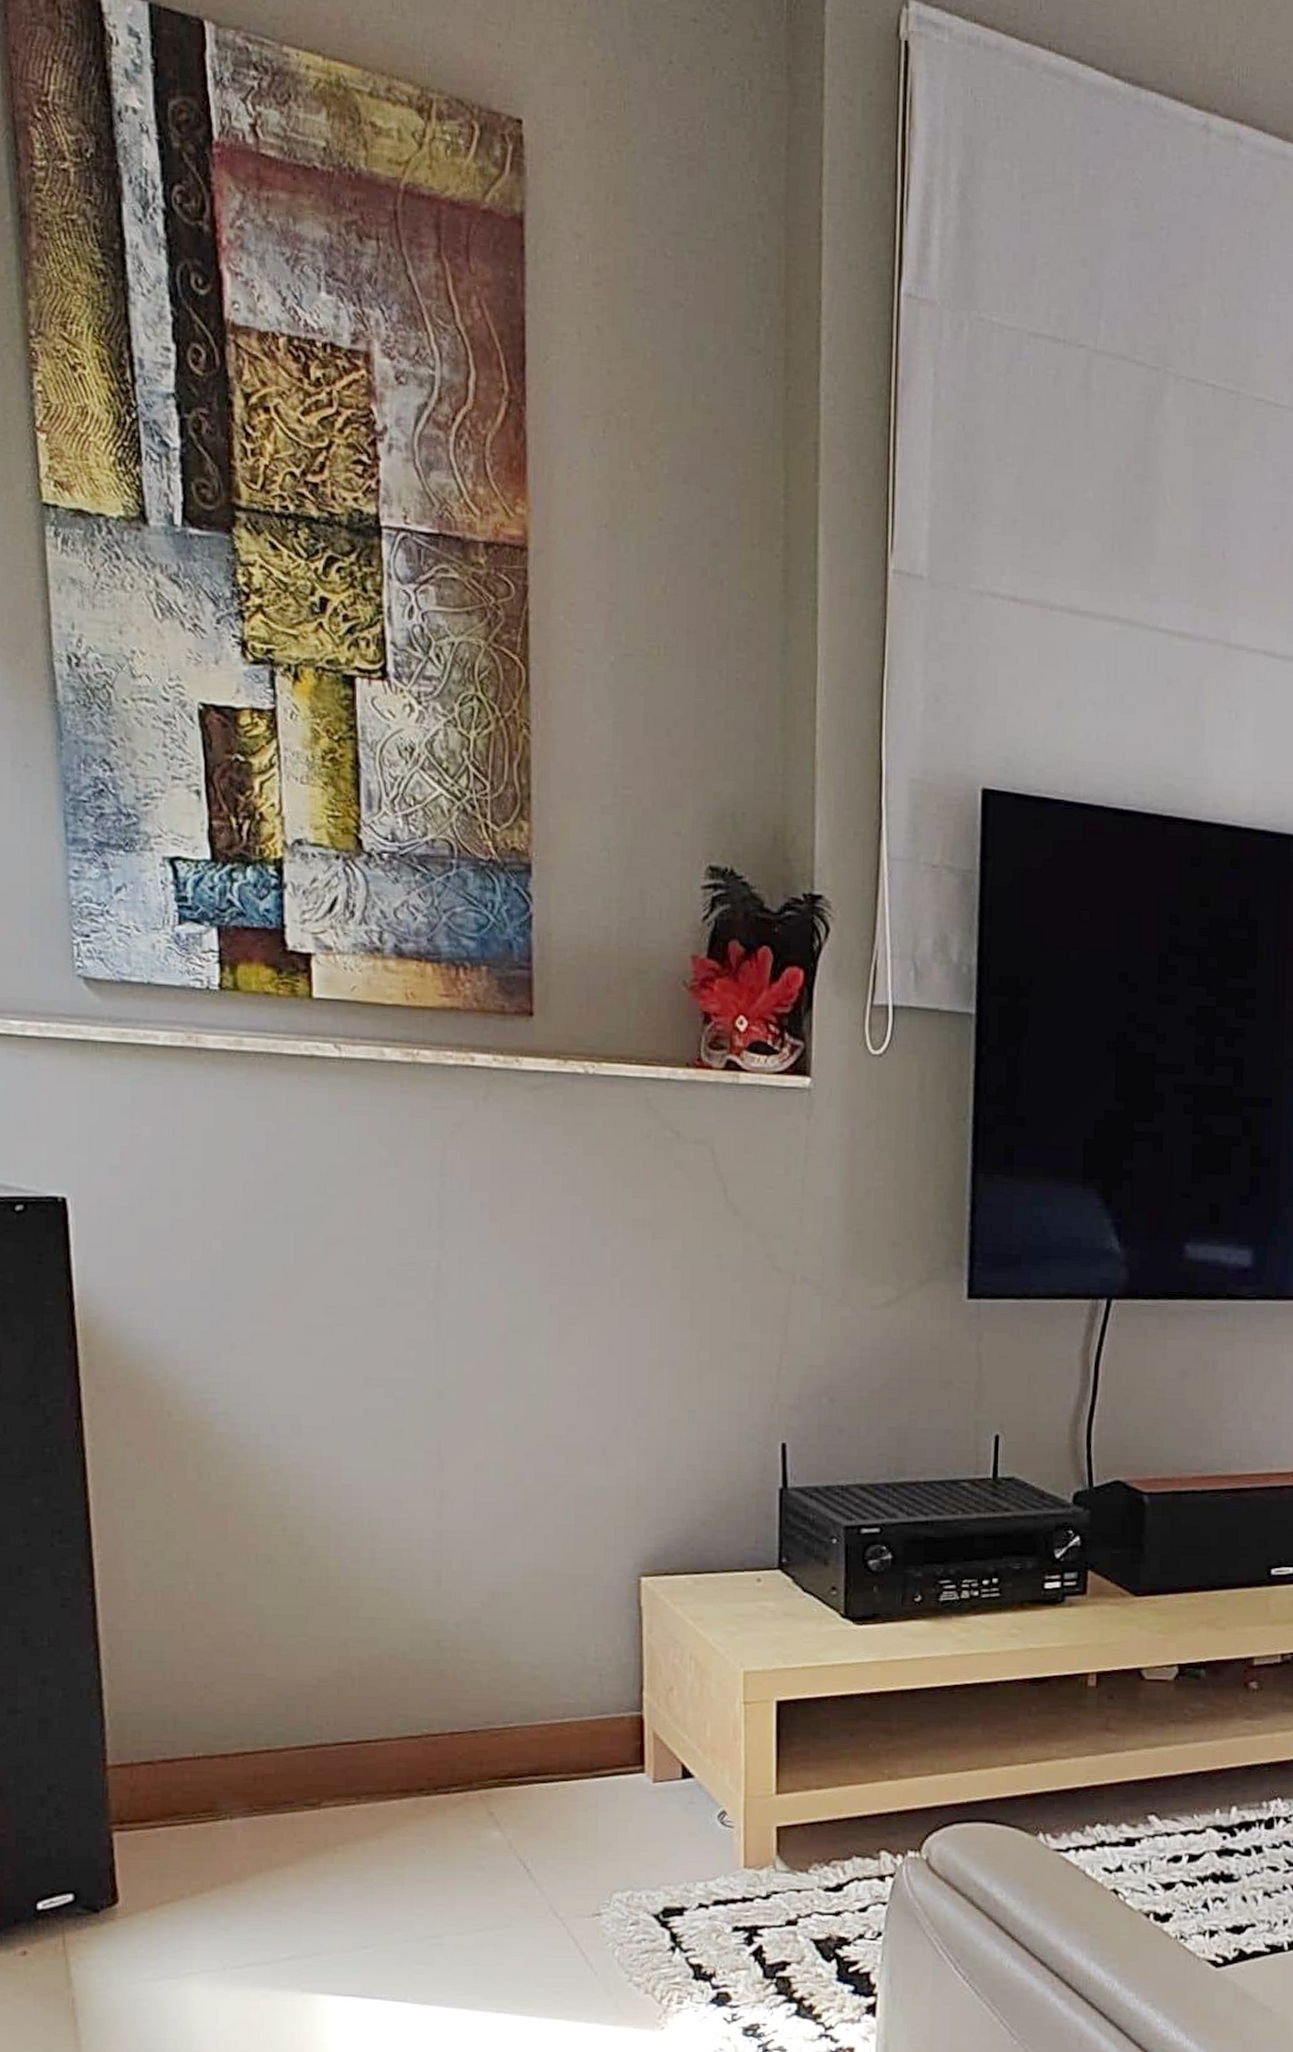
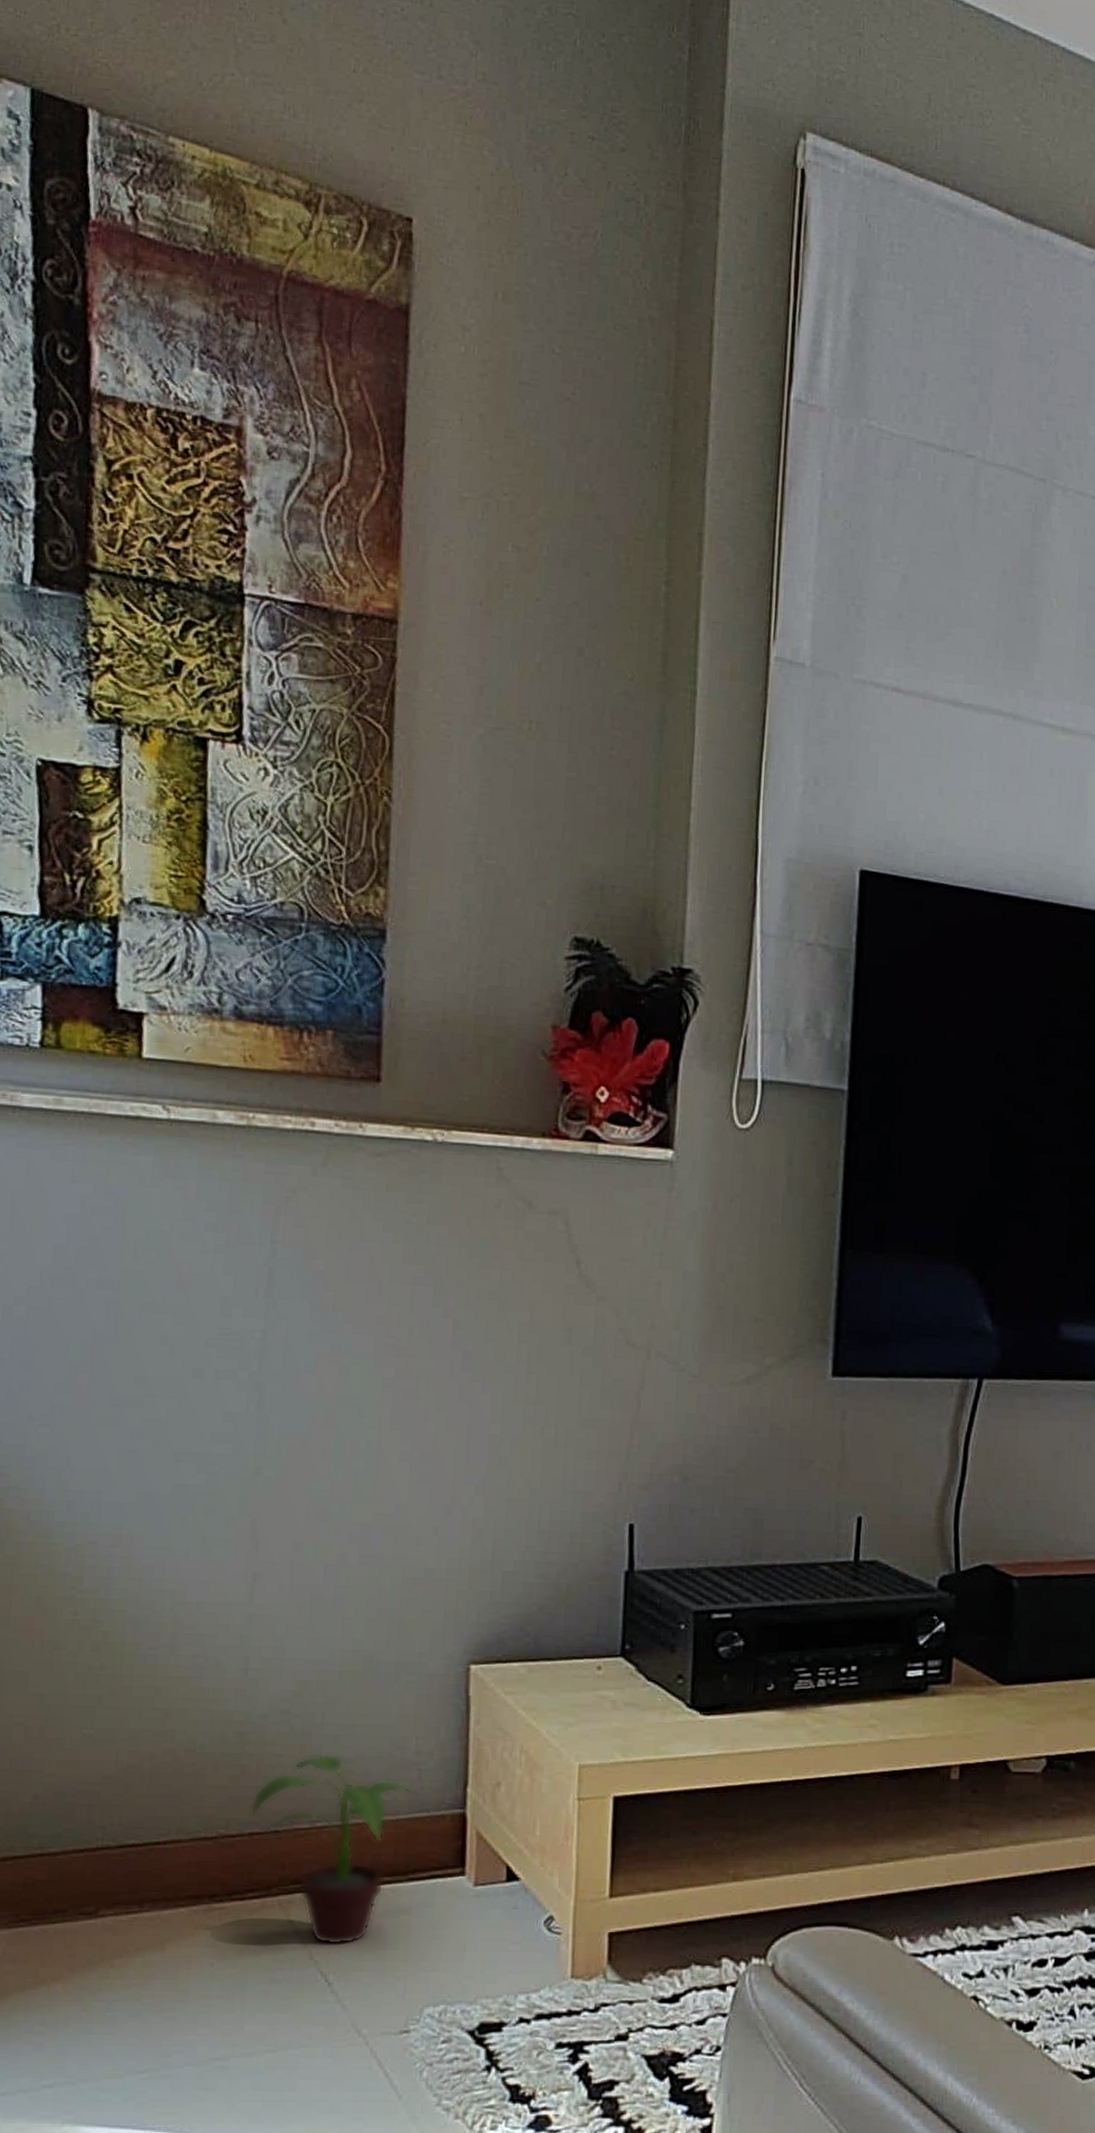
potted plant: none [449,1660,600,1836] -> present [249,1754,419,1946]

